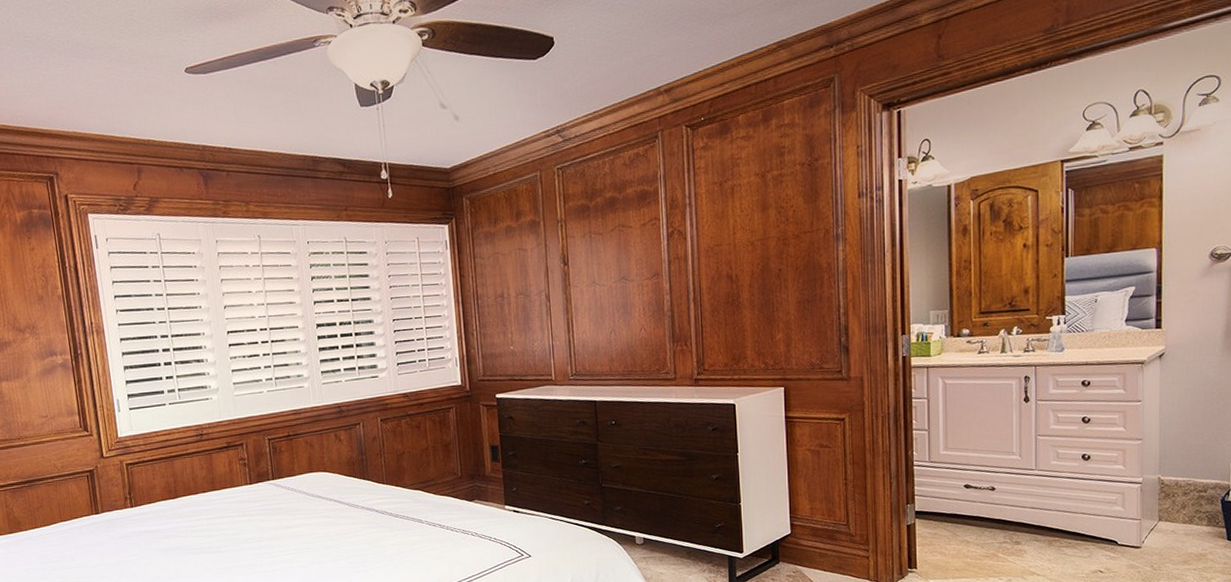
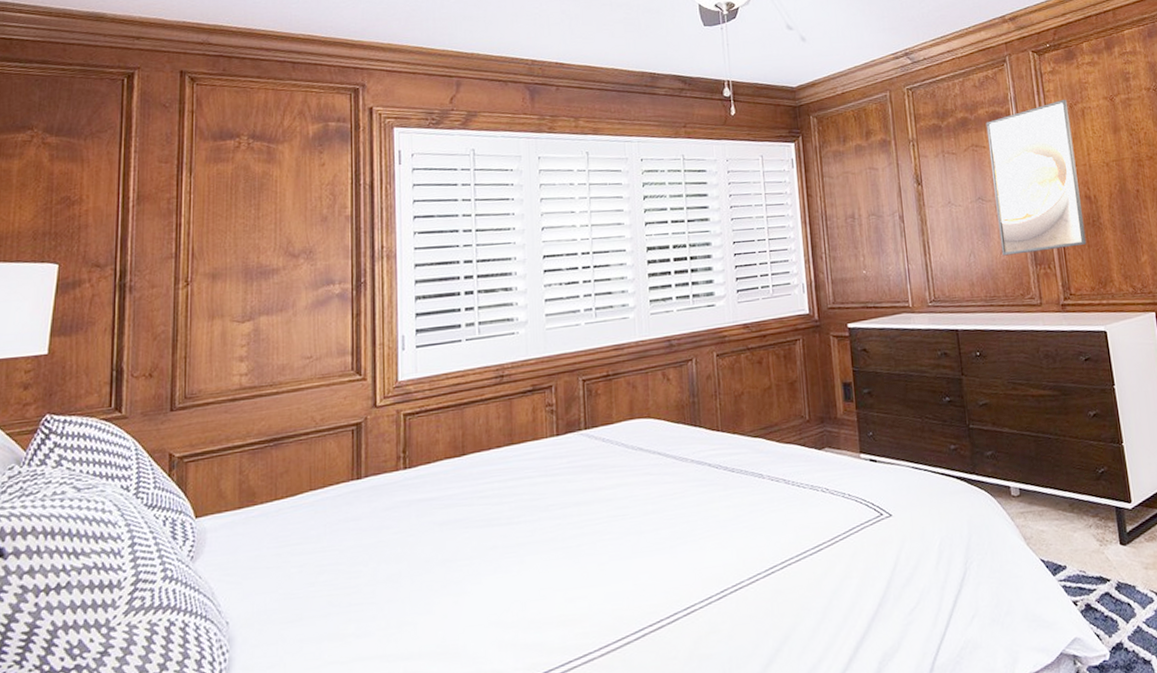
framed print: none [633,176,724,333] -> present [985,99,1087,256]

